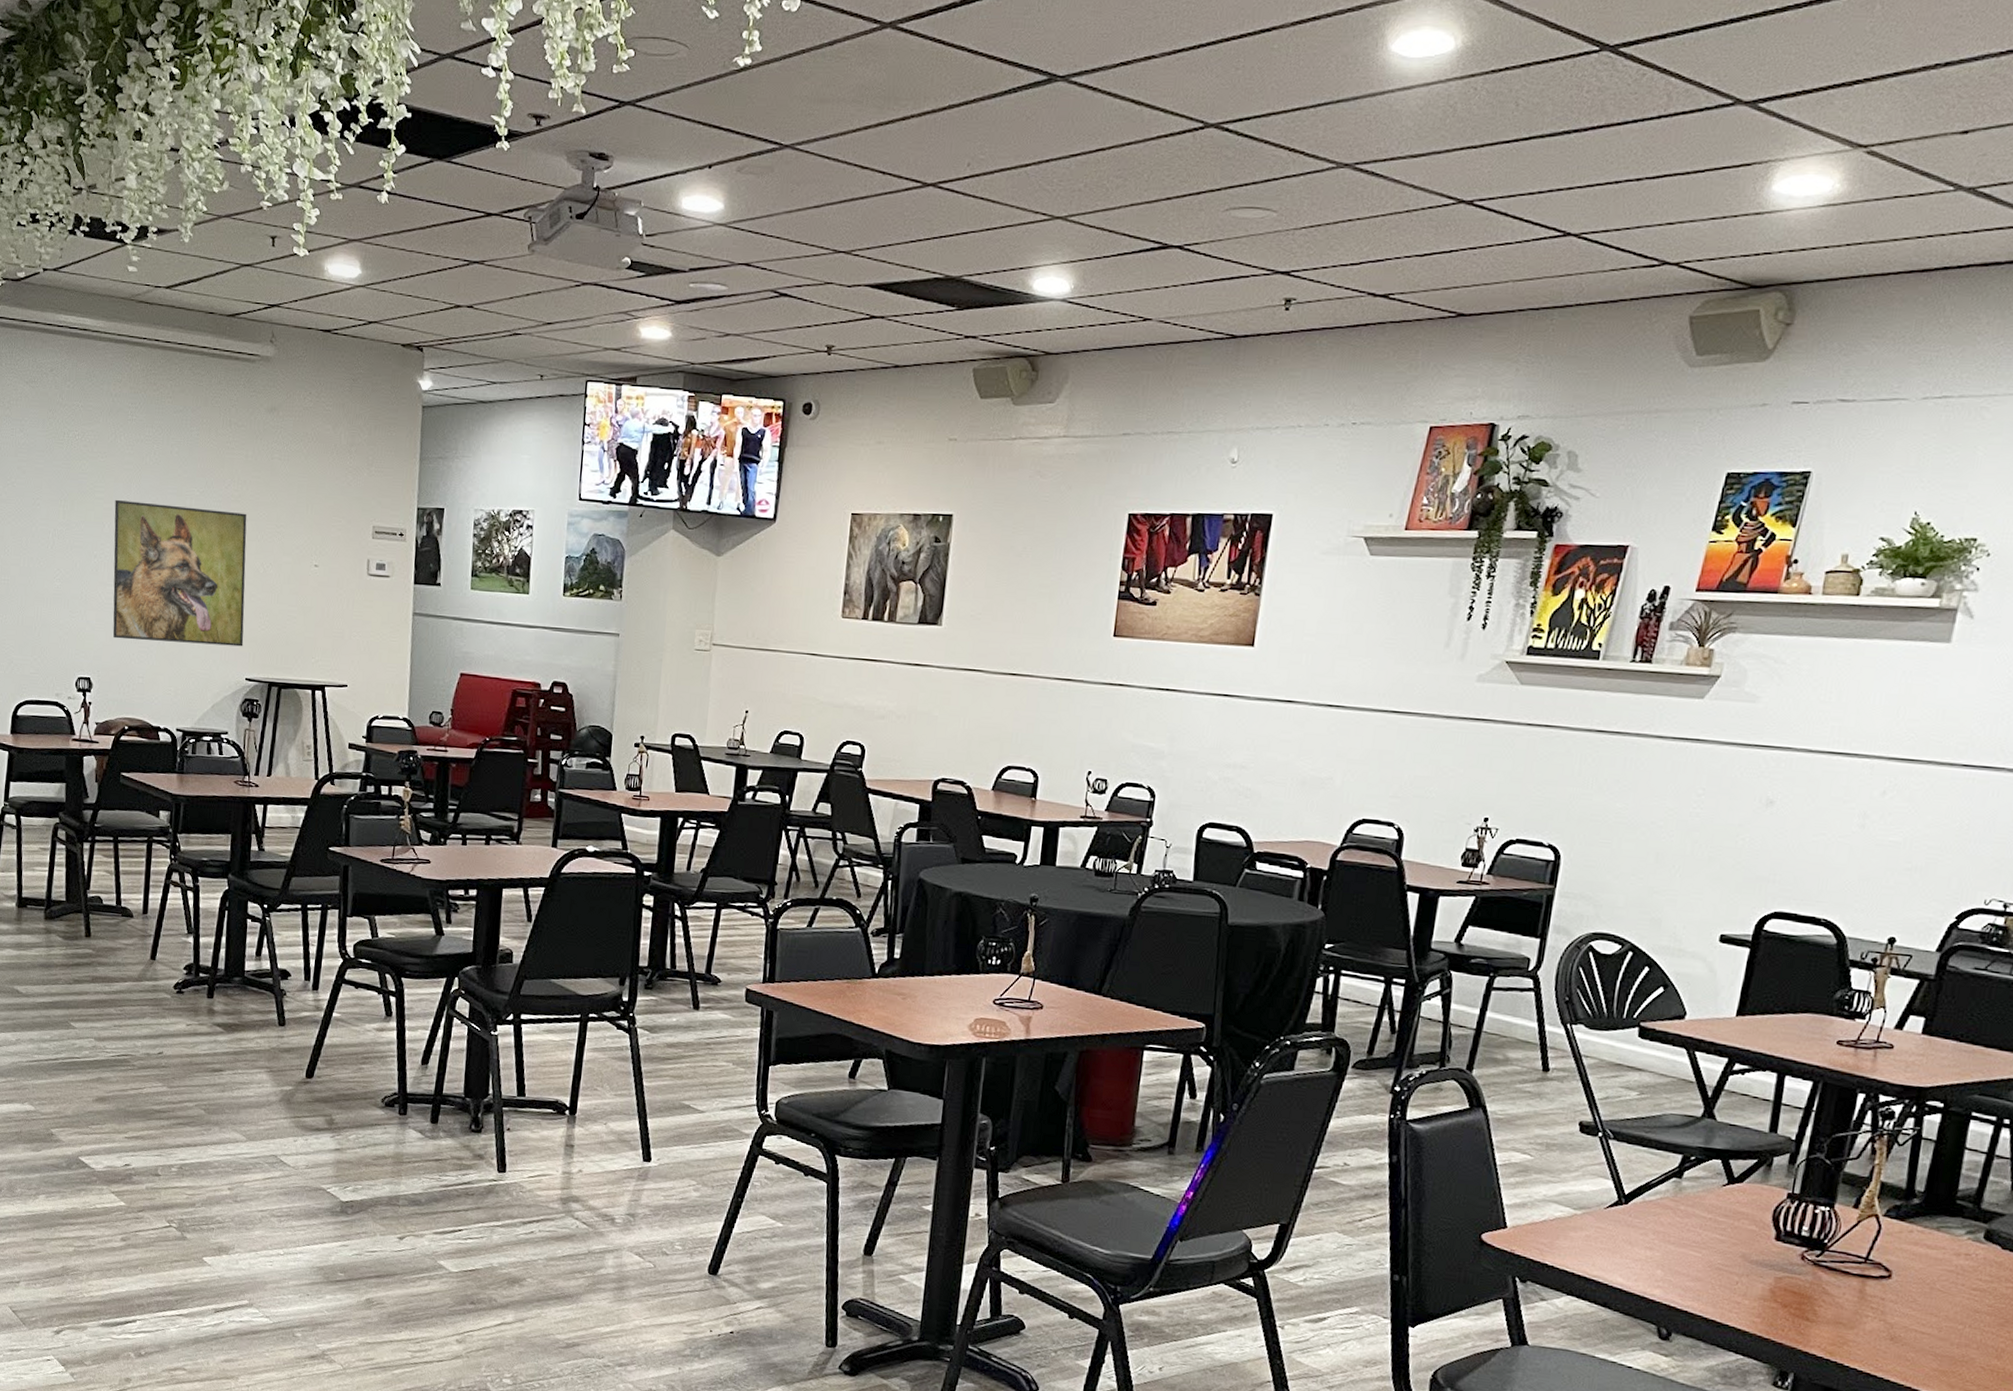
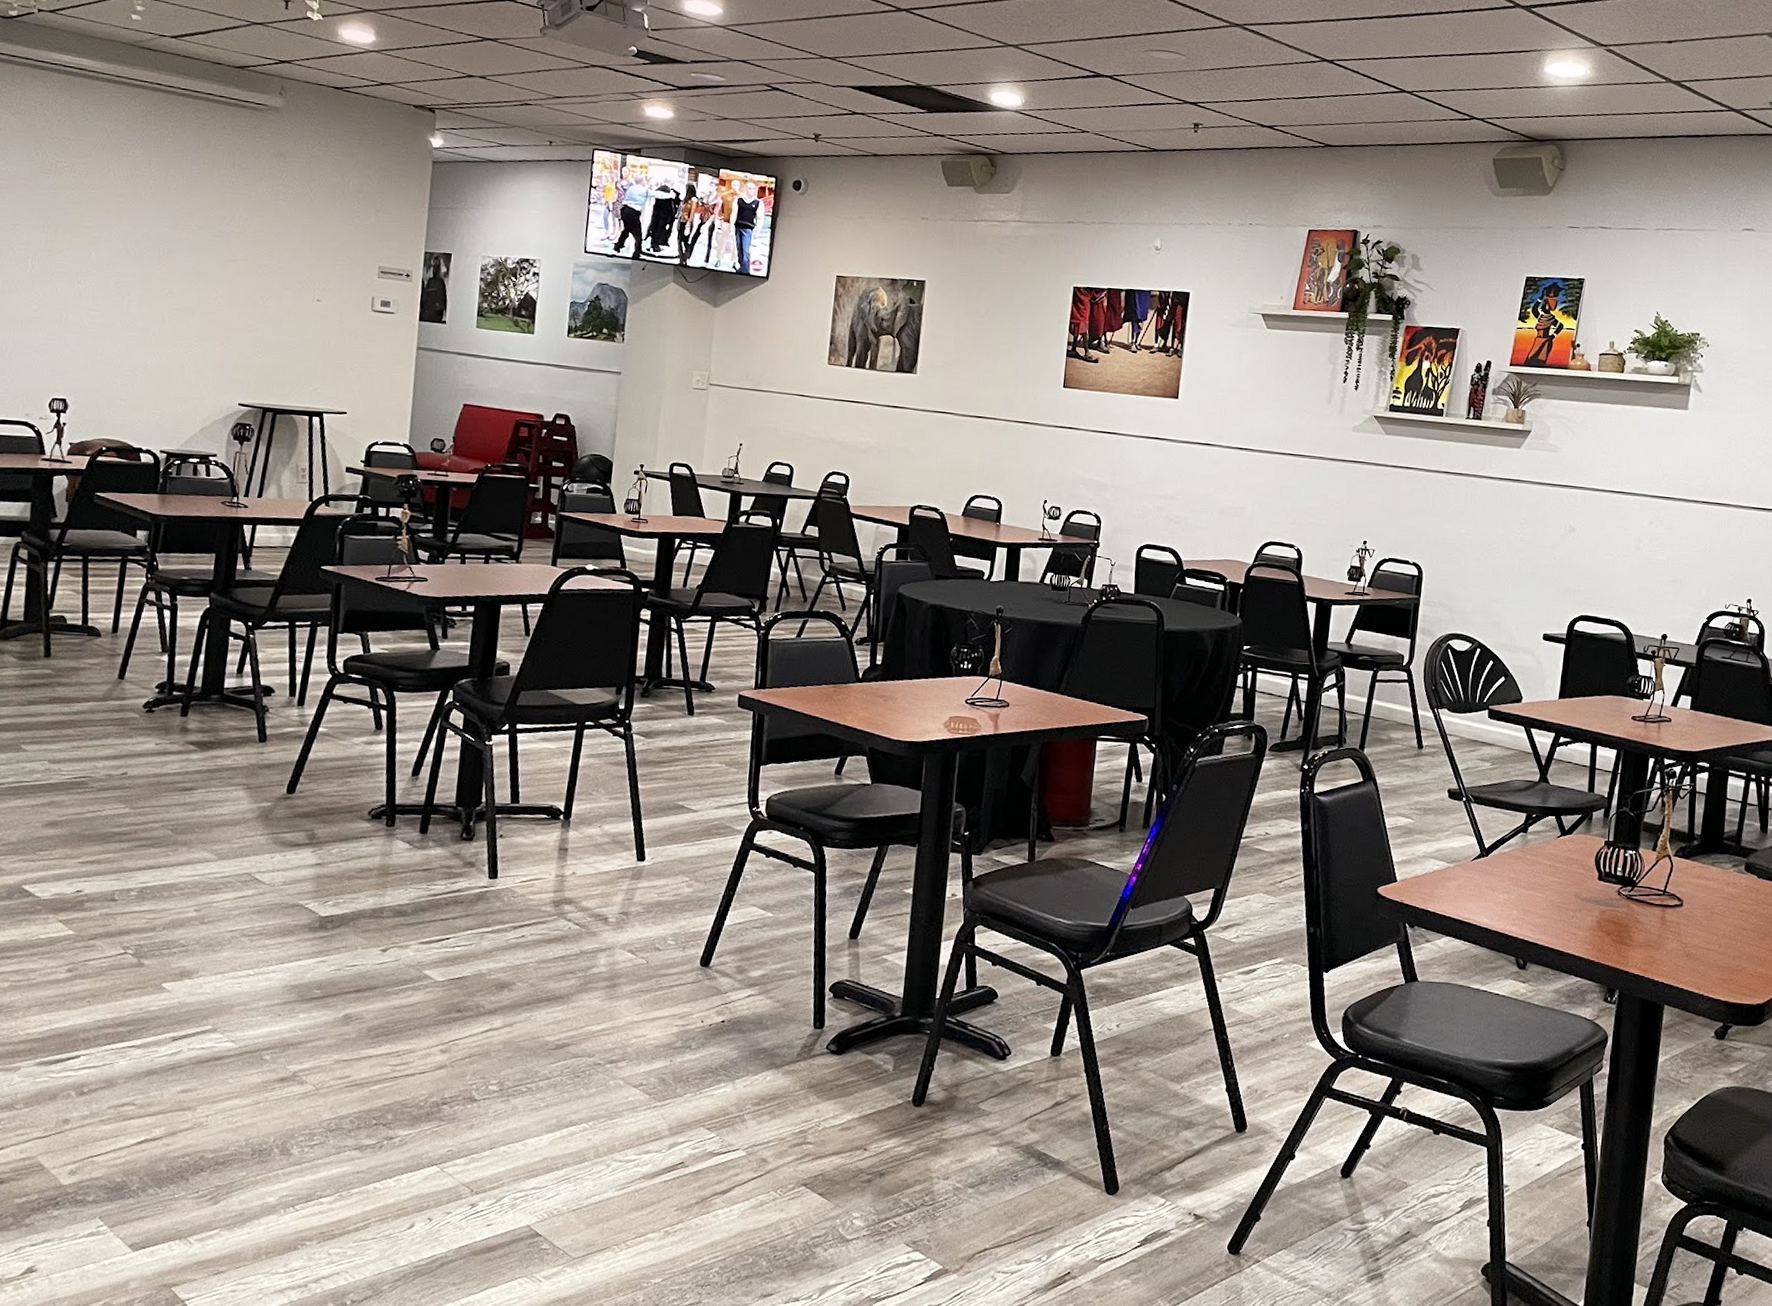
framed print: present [112,499,247,647] -> none [94,229,248,374]

